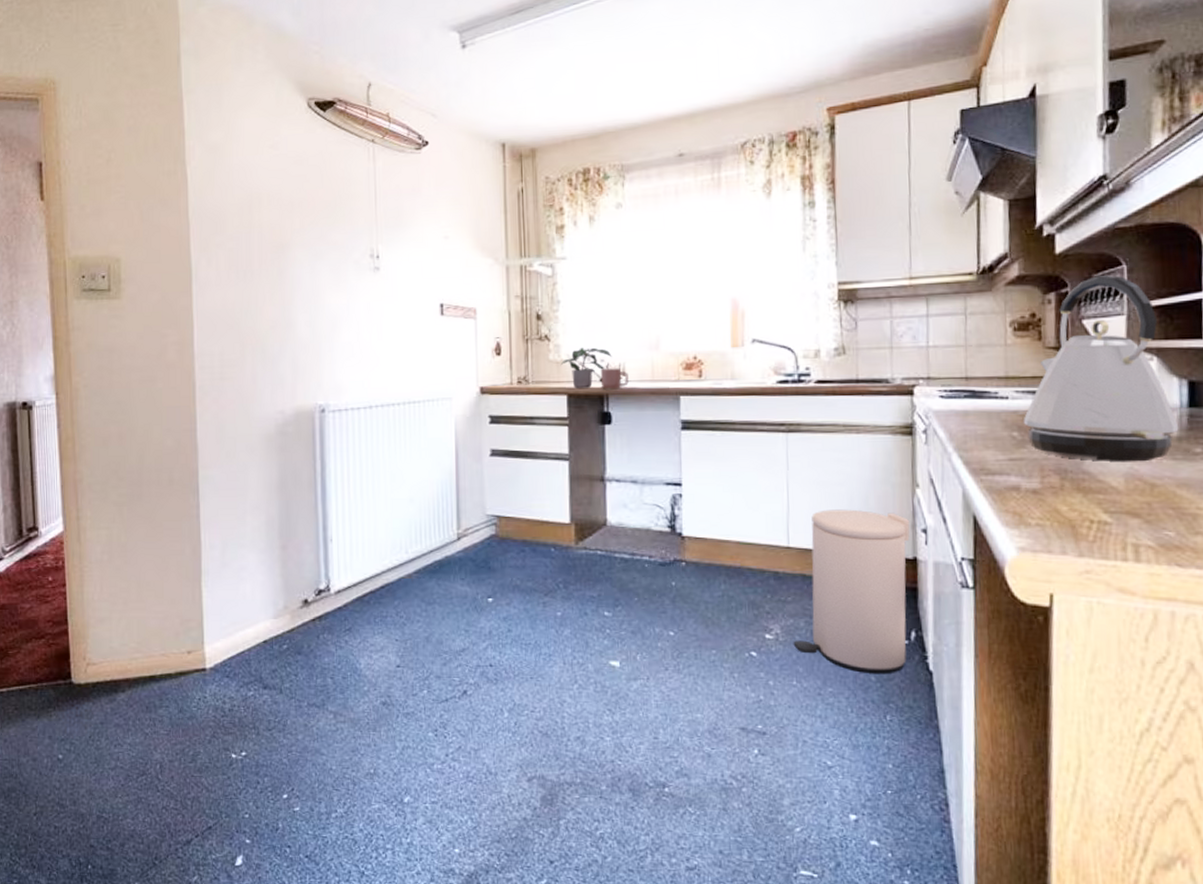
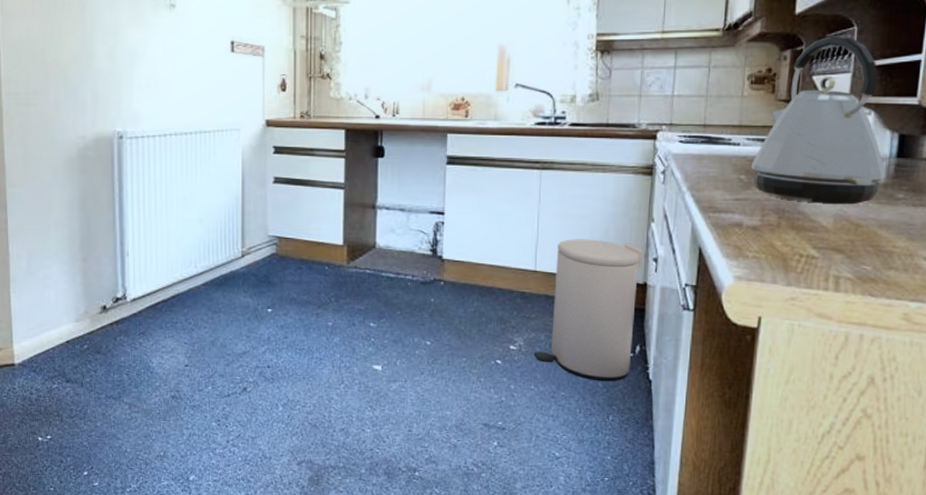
potted plant: present [560,347,612,390] -> none [340,86,388,125]
mug: present [600,367,629,391] -> none [376,105,402,127]

